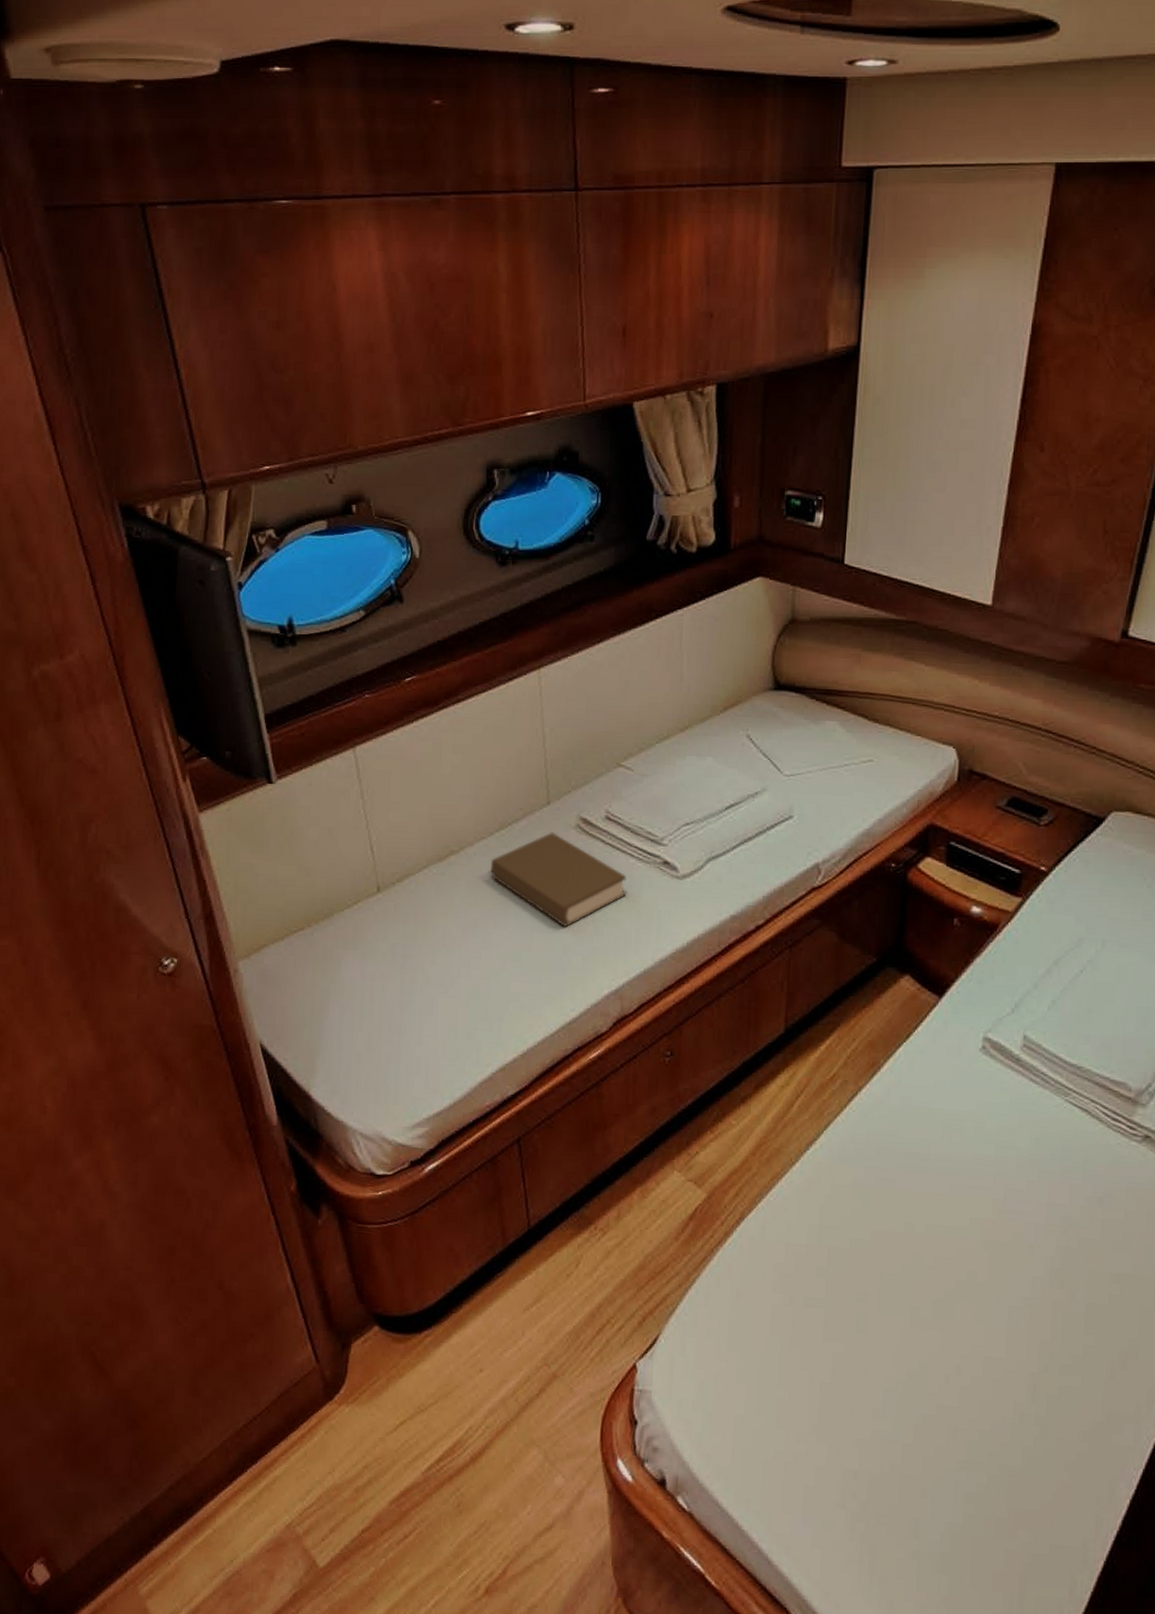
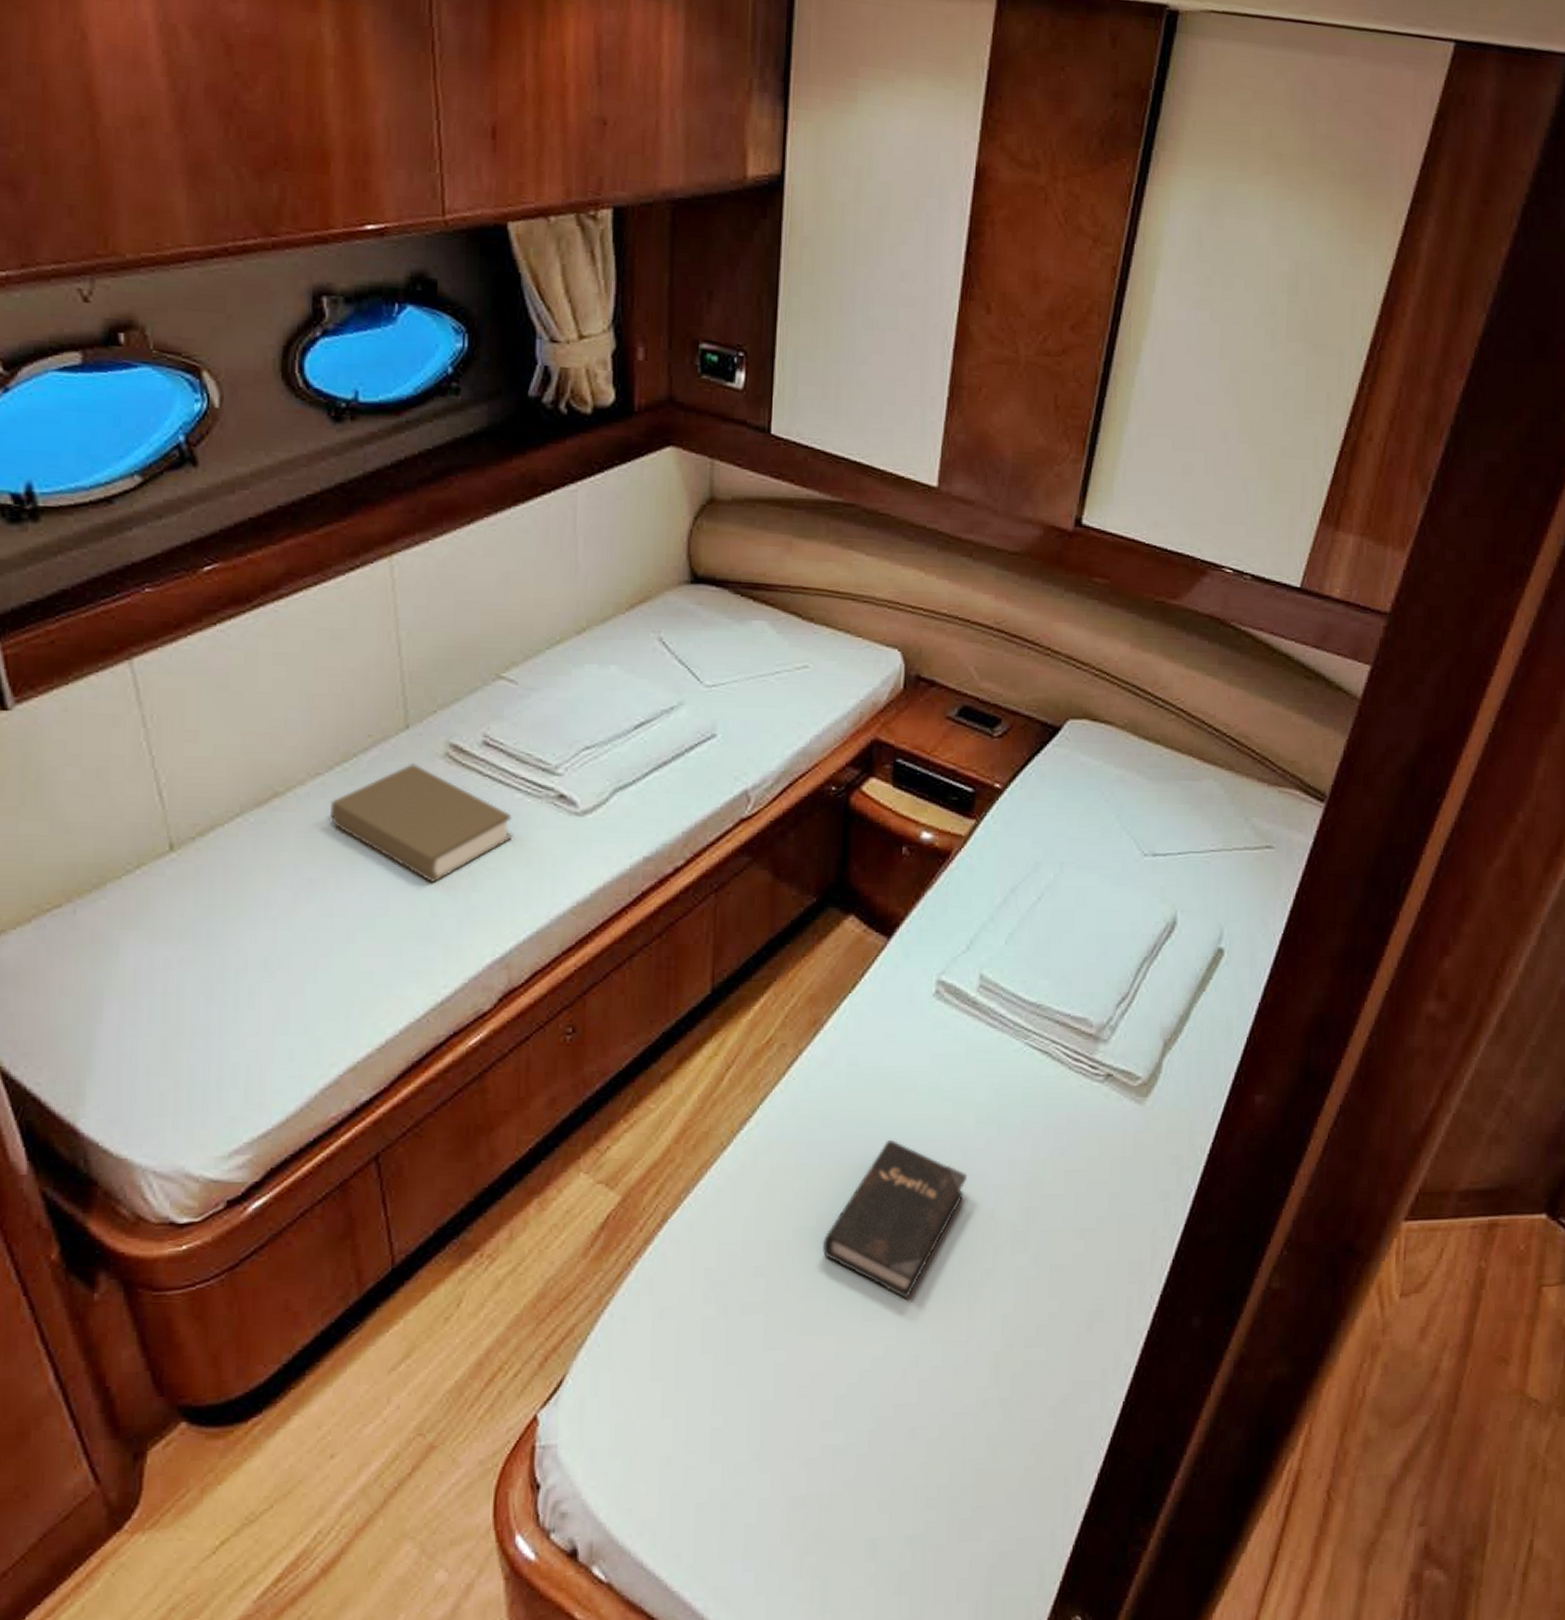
hardback book: none [876,1172,1008,1315] -> present [822,1139,967,1300]

